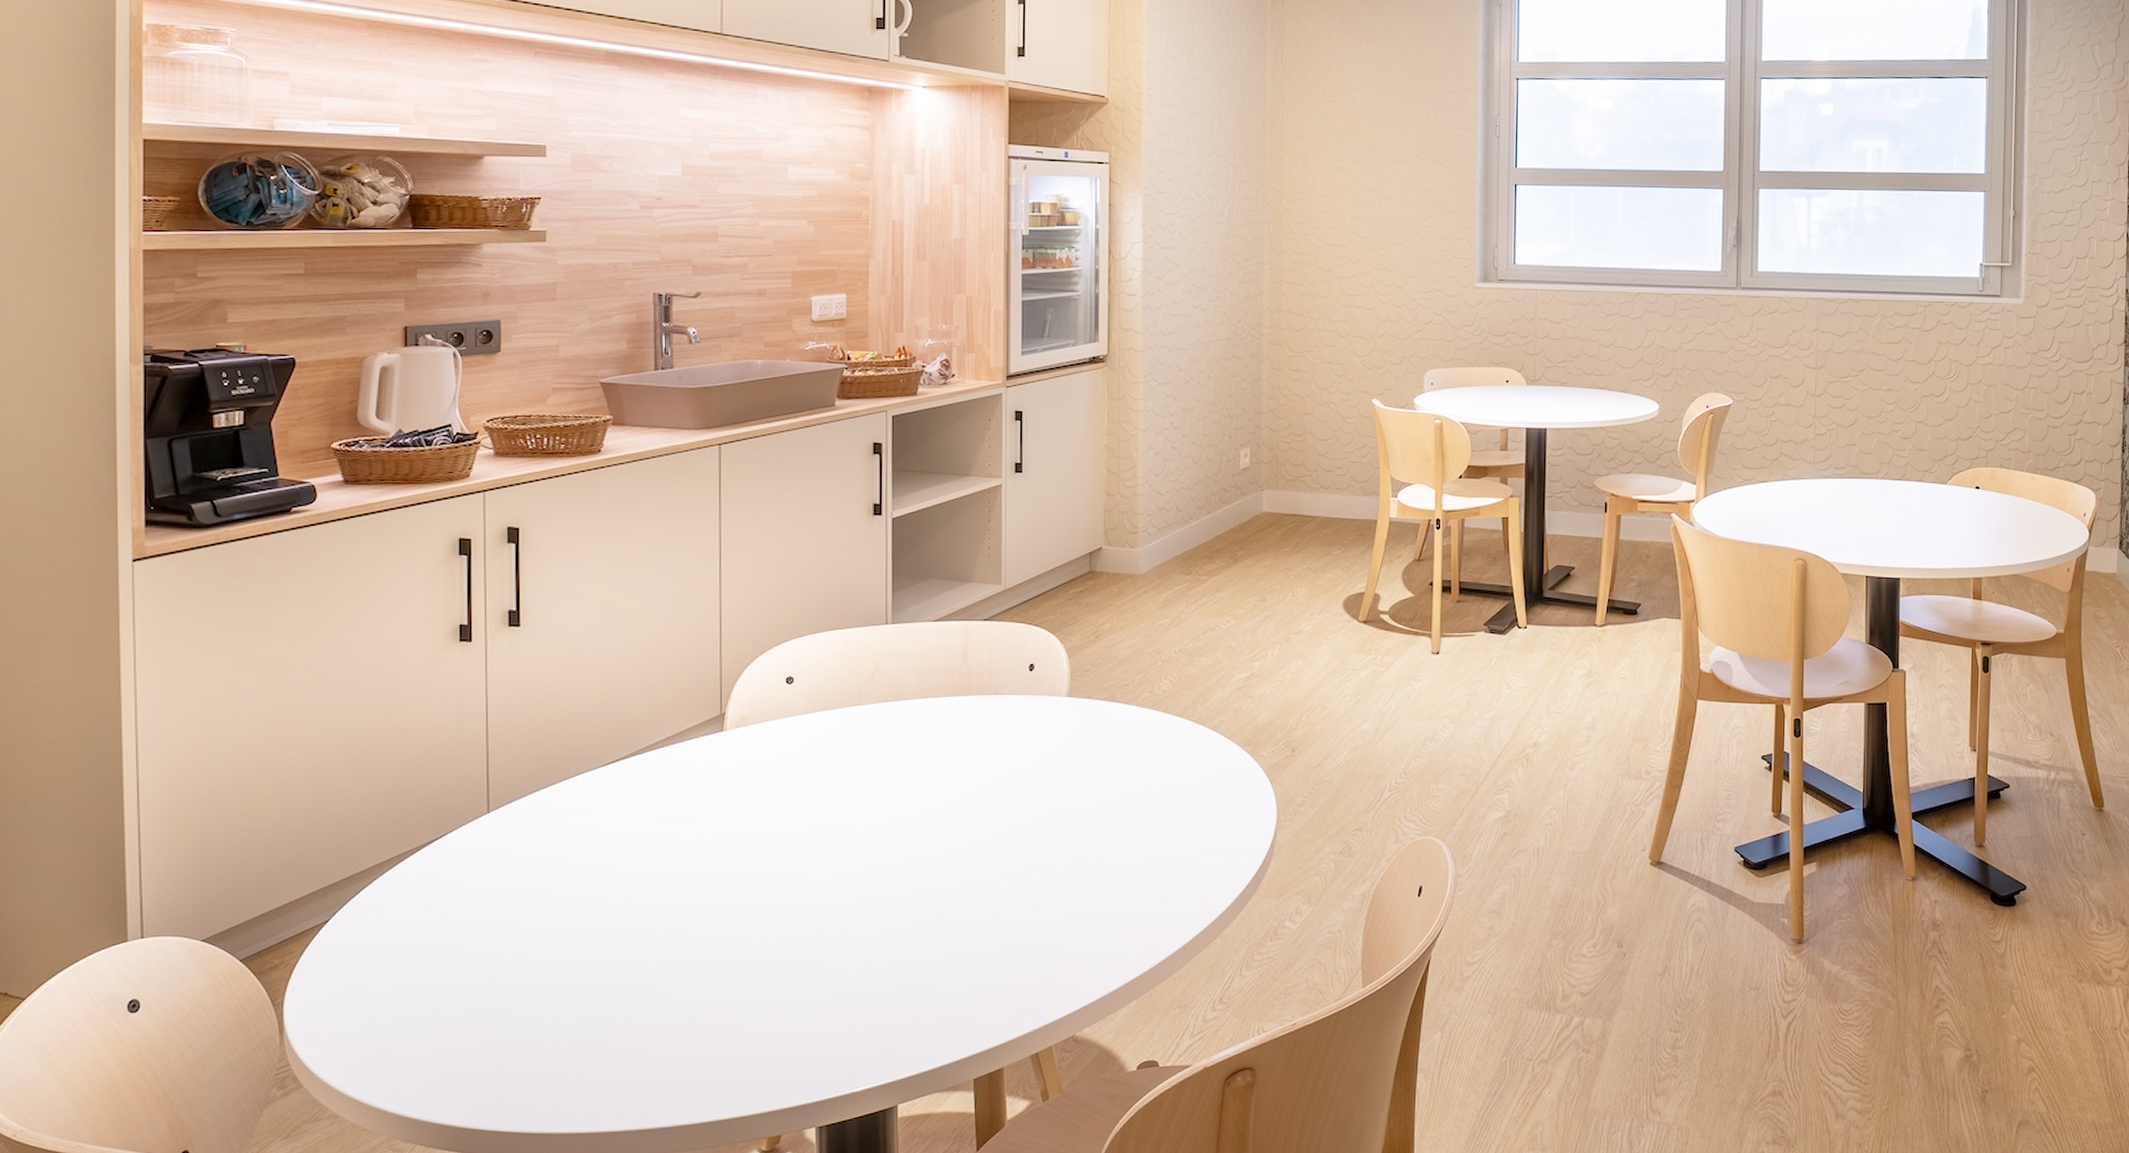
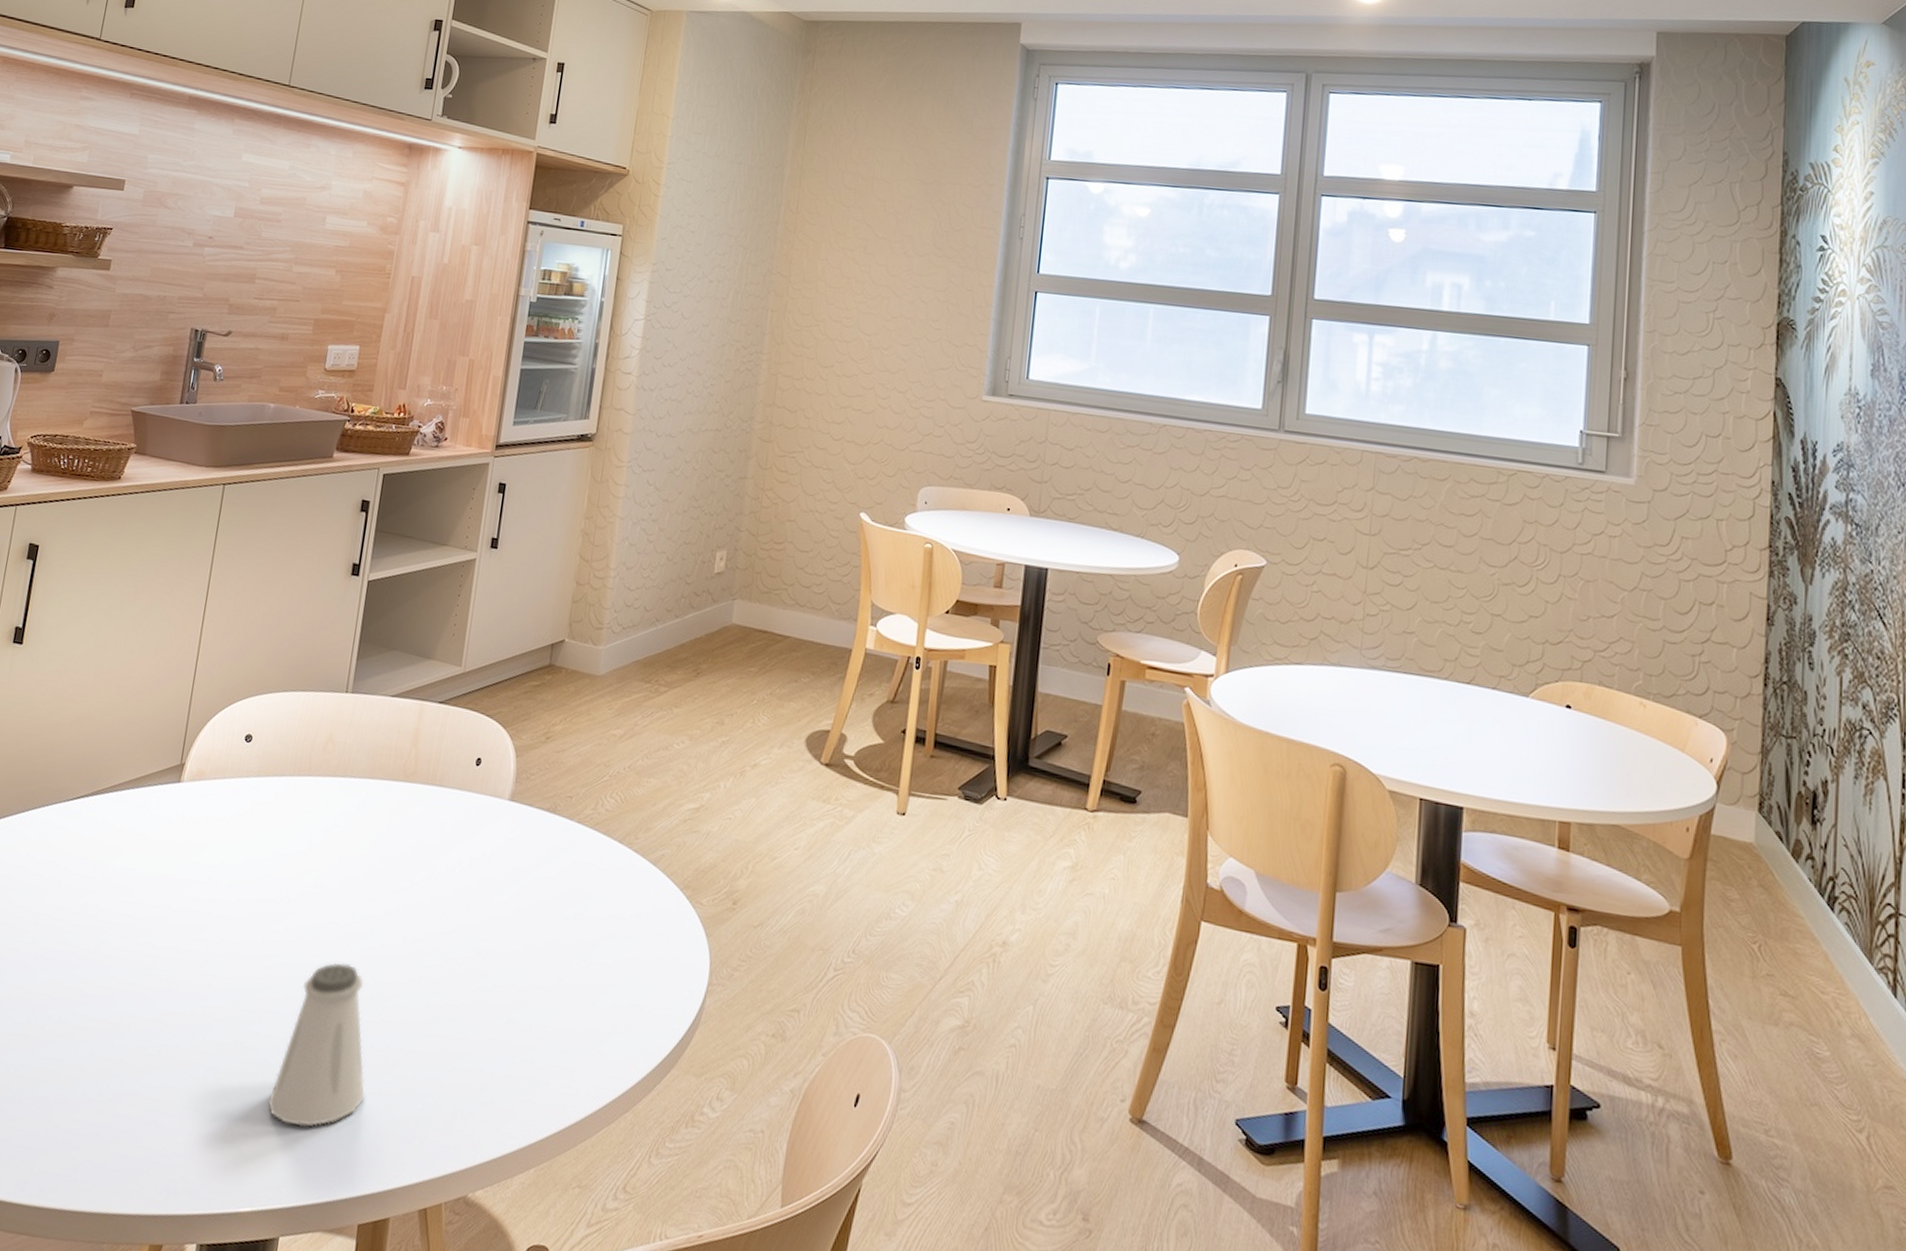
saltshaker: none [867,863,963,1010] -> present [267,962,366,1127]

